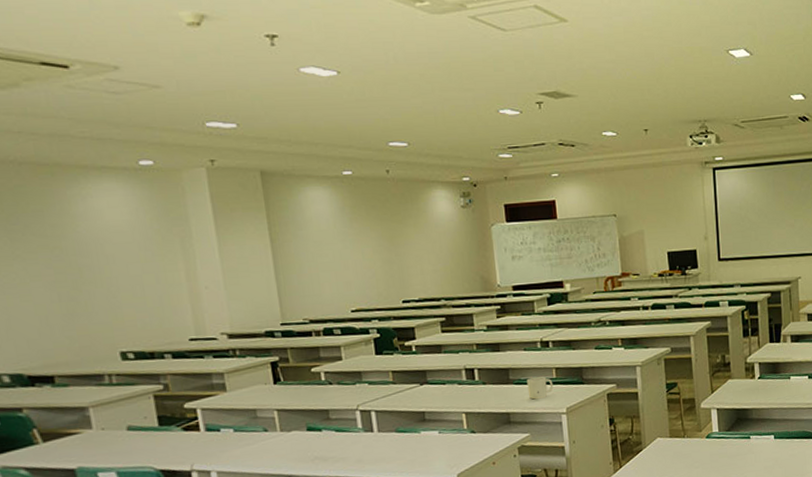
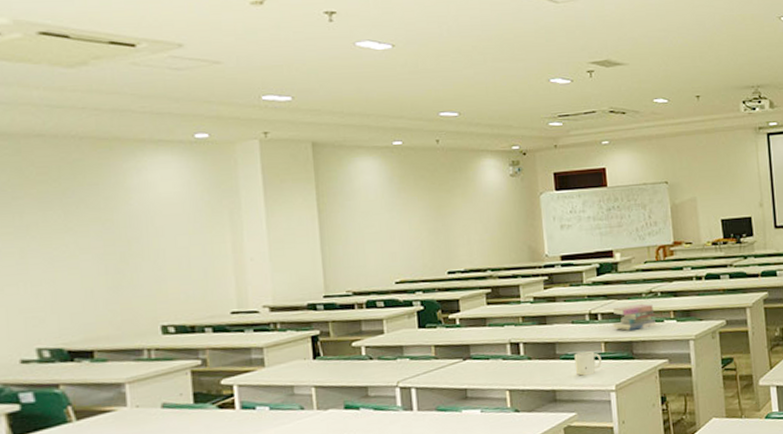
books: none [563,332,605,358] -> present [612,303,657,331]

